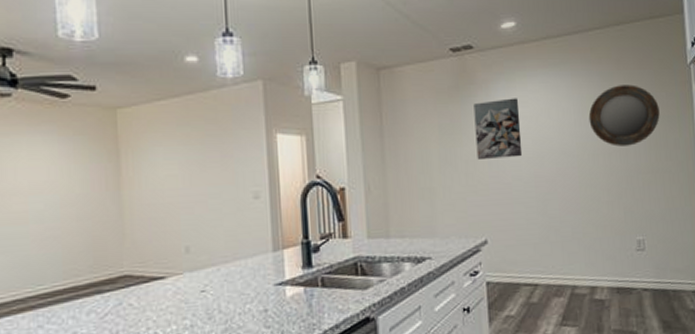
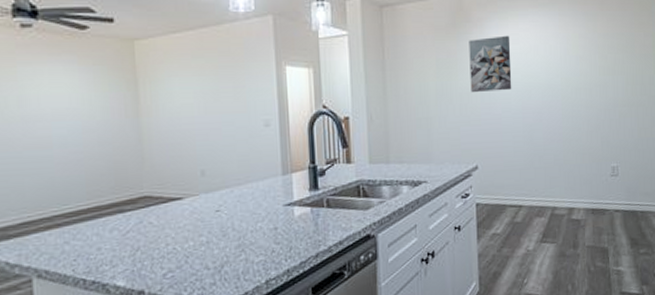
home mirror: present [588,84,660,147] -> none [573,25,637,82]

